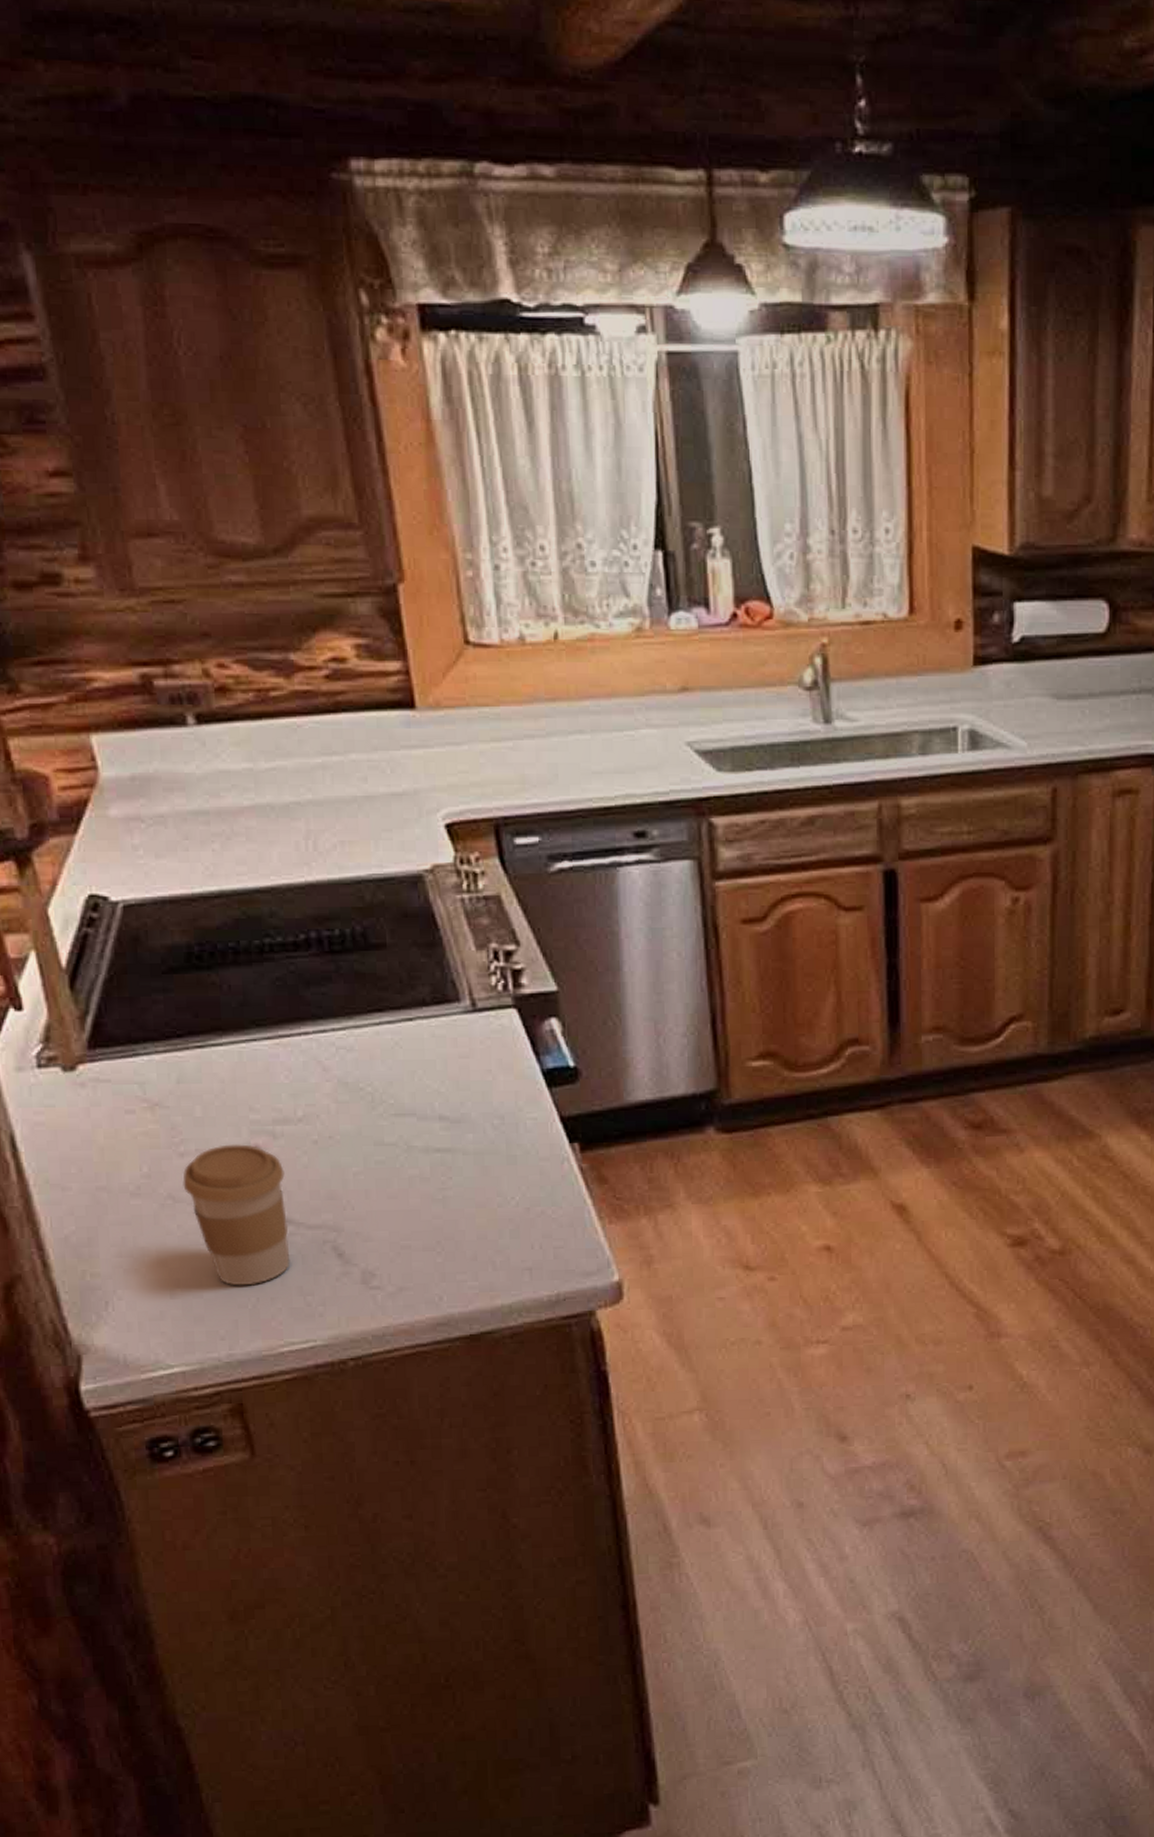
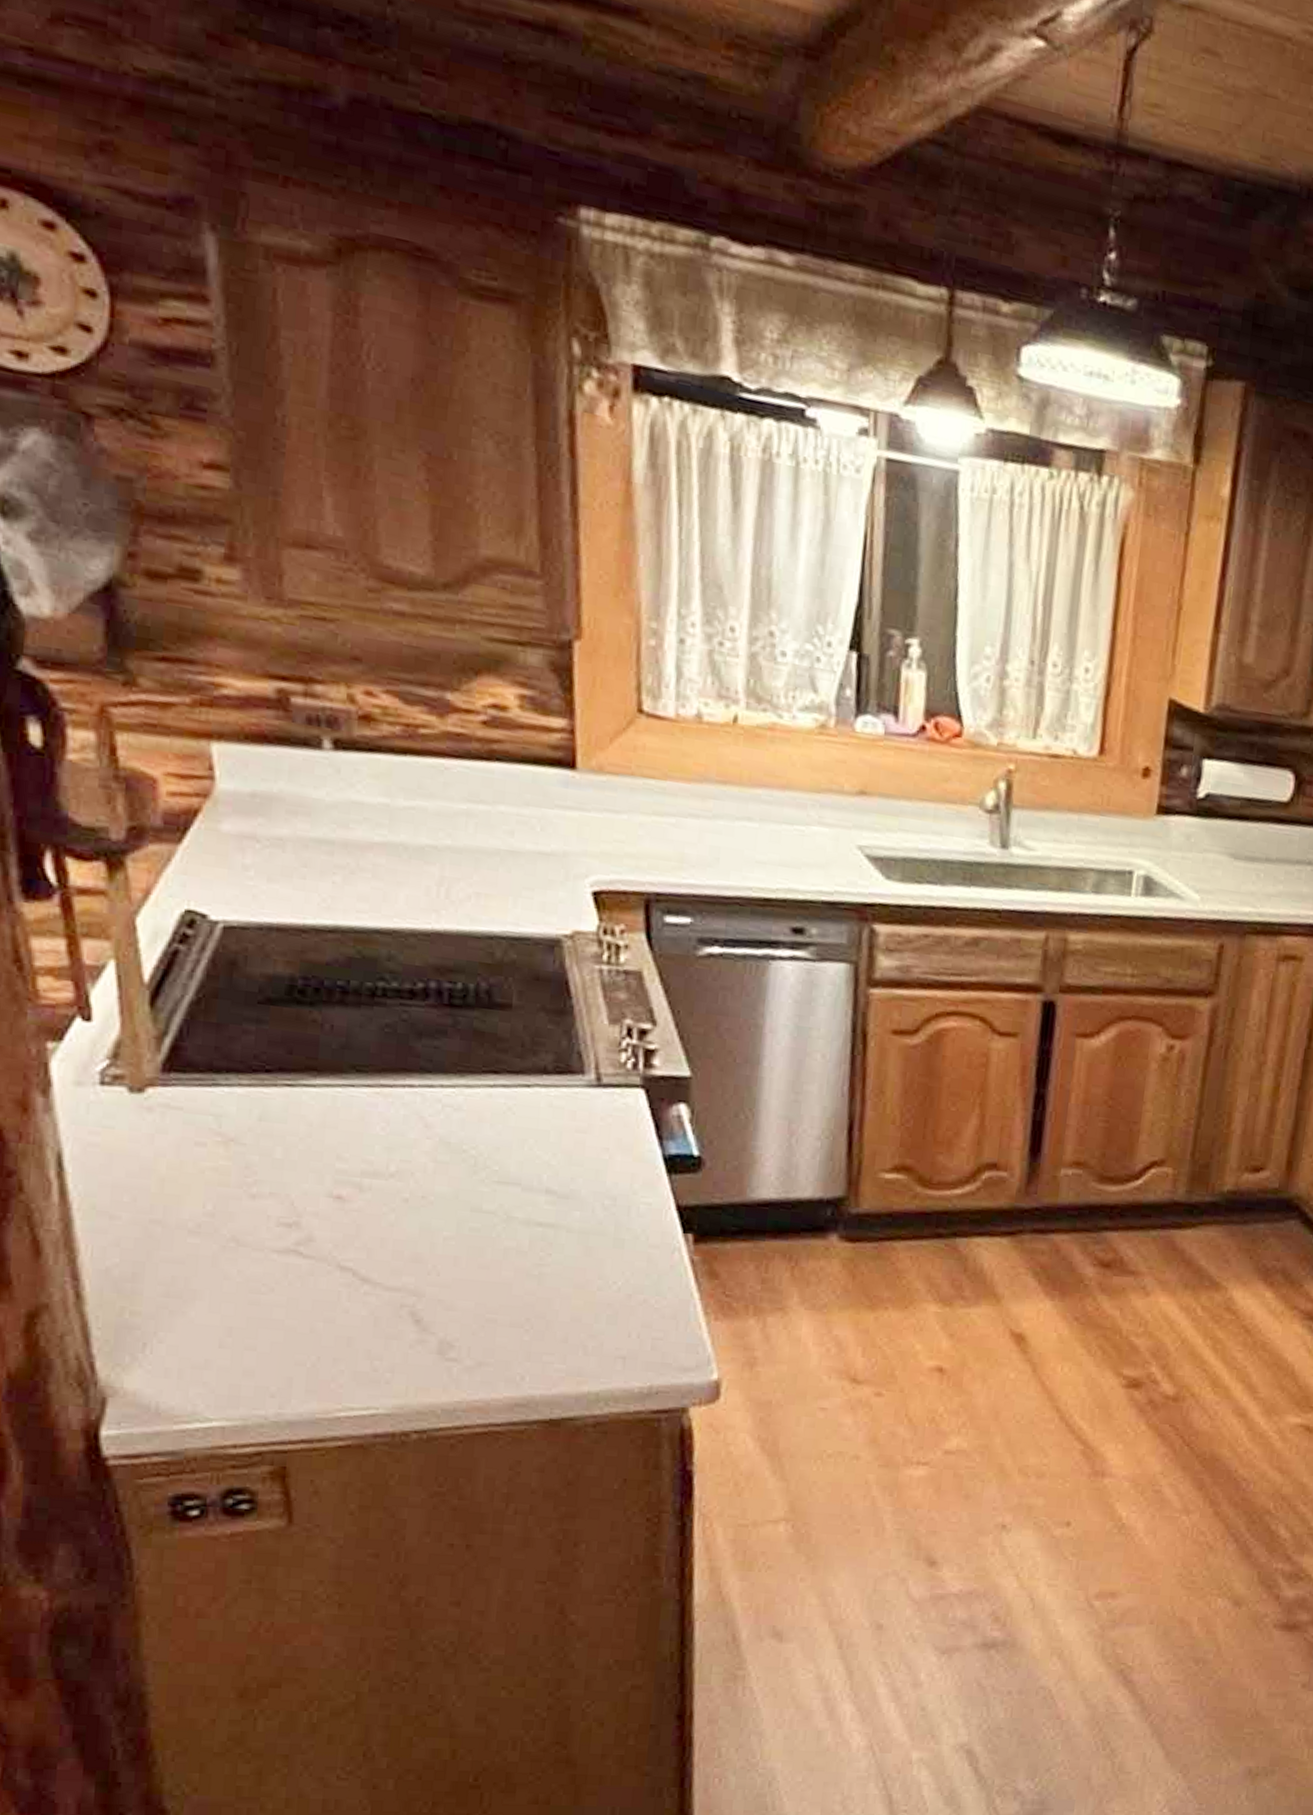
coffee cup: present [183,1144,291,1286] -> none [250,1191,367,1343]

